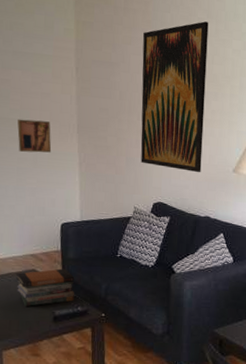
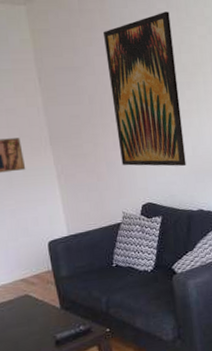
book stack: present [16,268,75,306] -> none [9,288,74,335]

